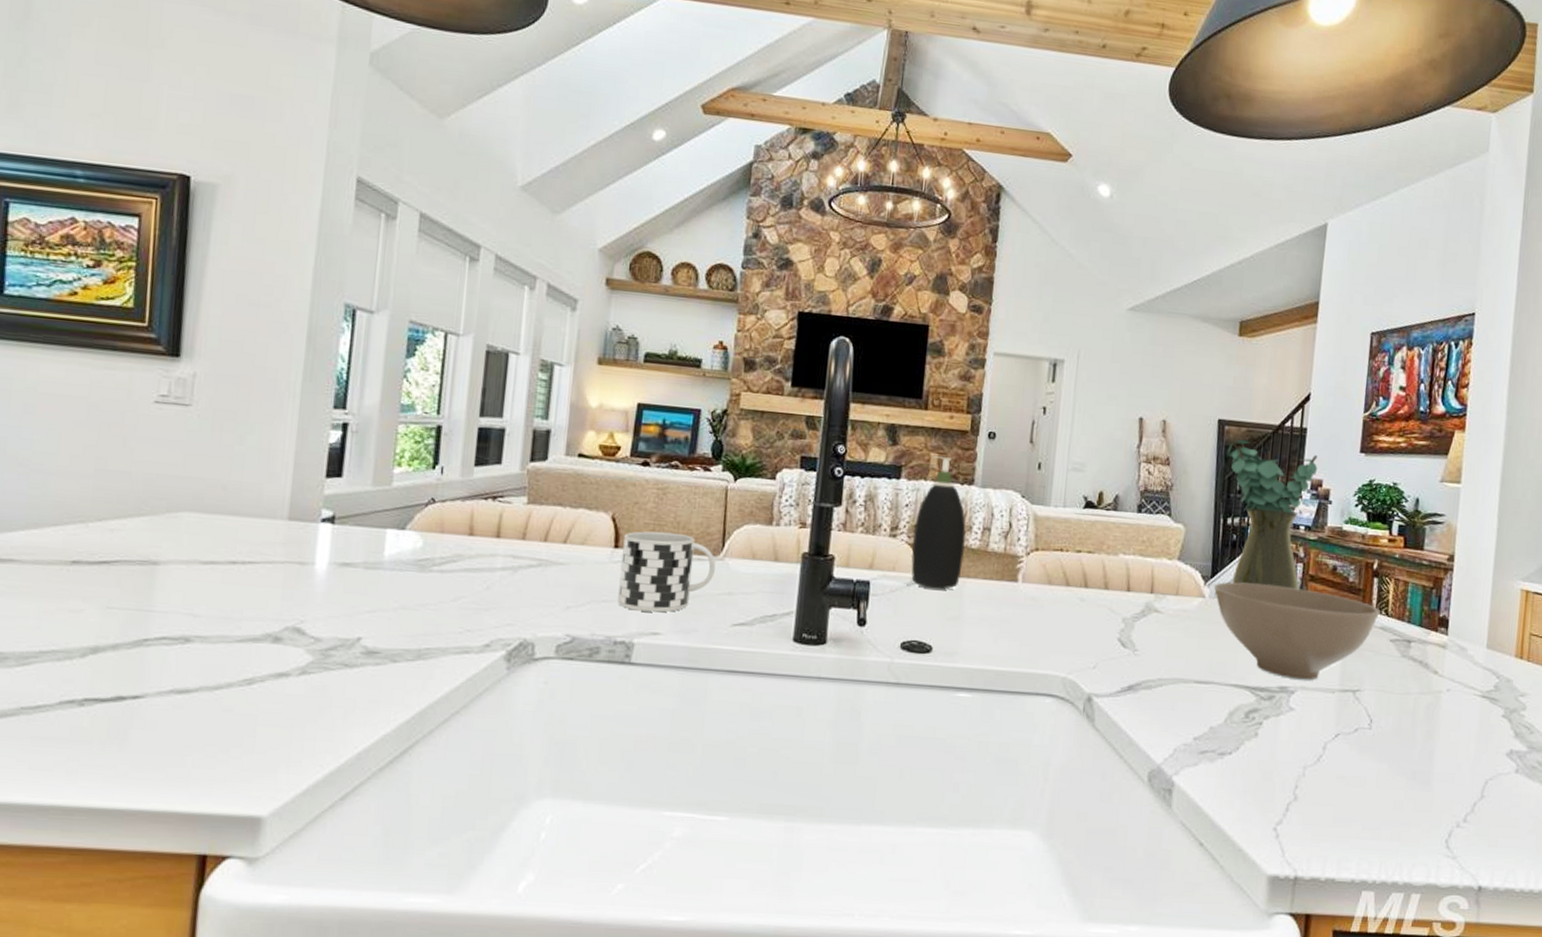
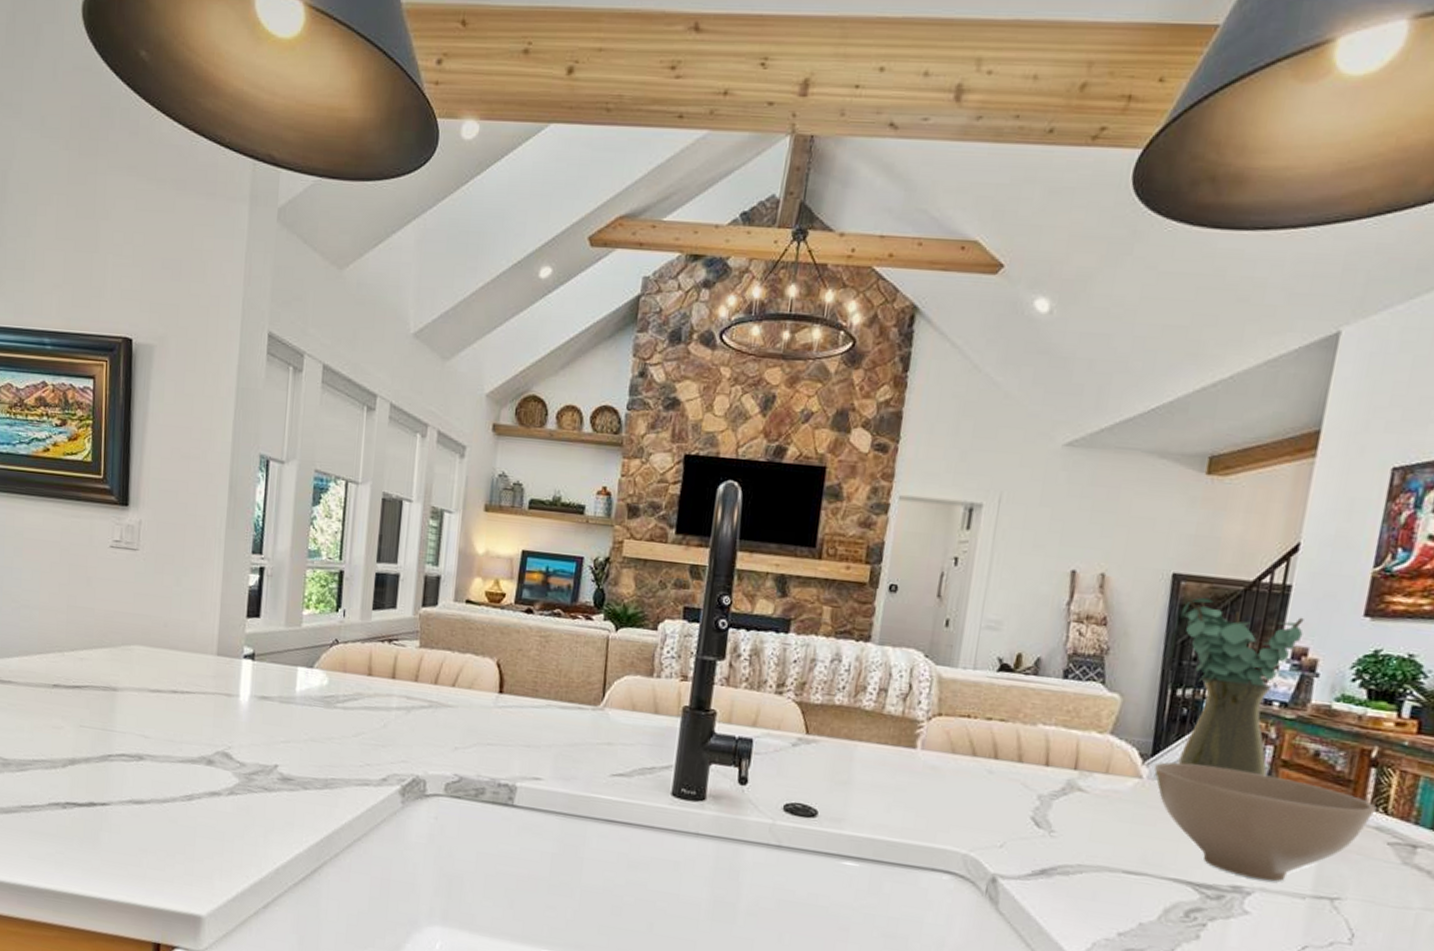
cup: present [617,531,716,613] -> none [502,678,596,759]
soap dispenser: present [910,456,966,589] -> none [797,610,860,752]

